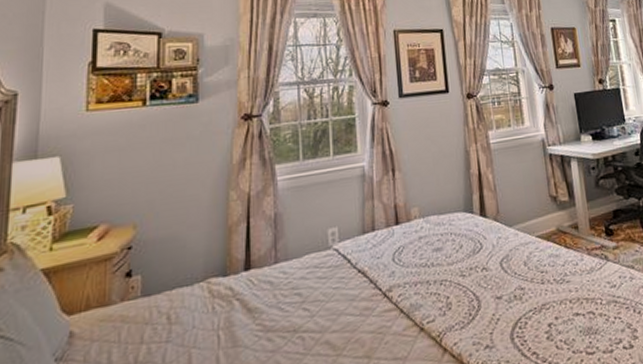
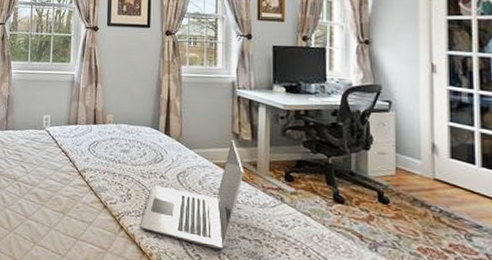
laptop: none [467,204,568,344] -> present [141,139,245,250]

